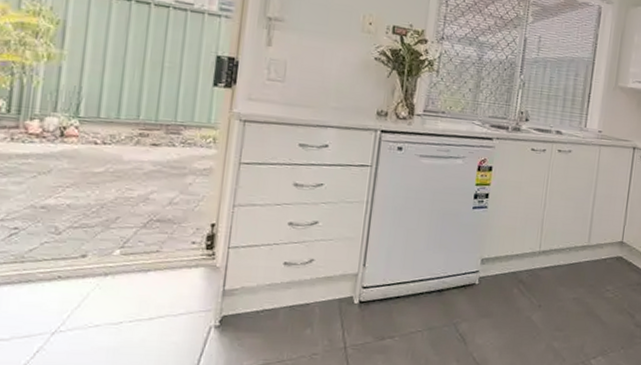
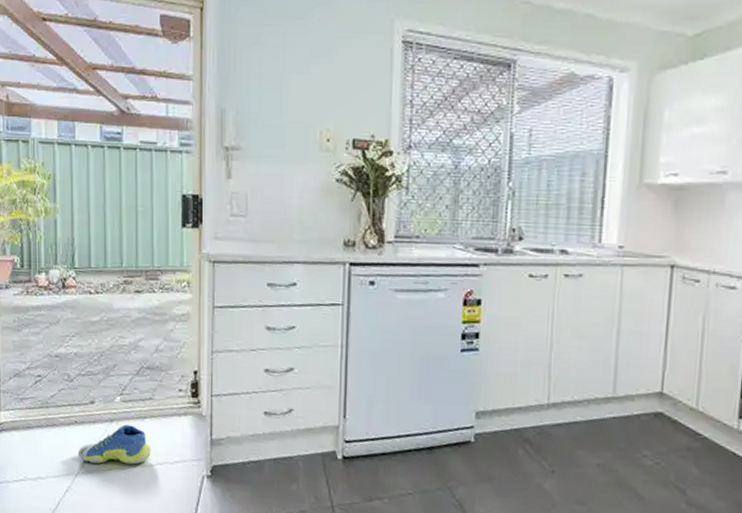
sneaker: none [57,278,152,320] -> present [77,424,151,465]

